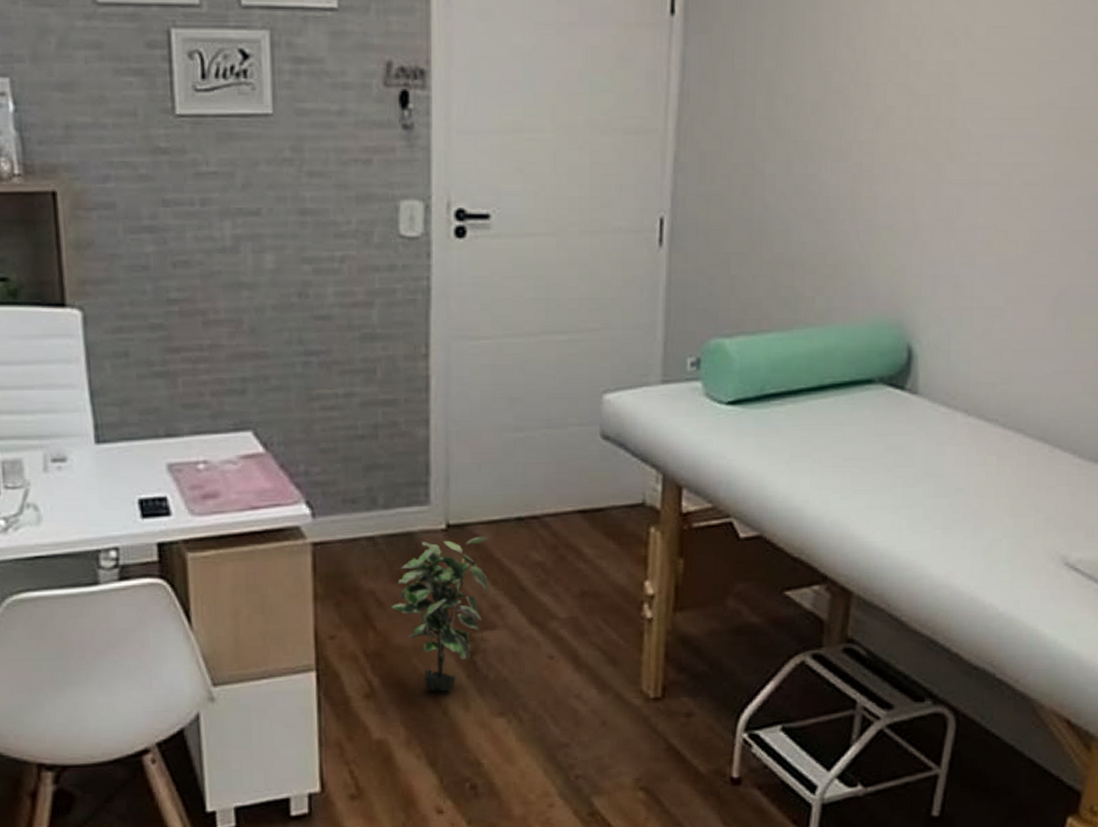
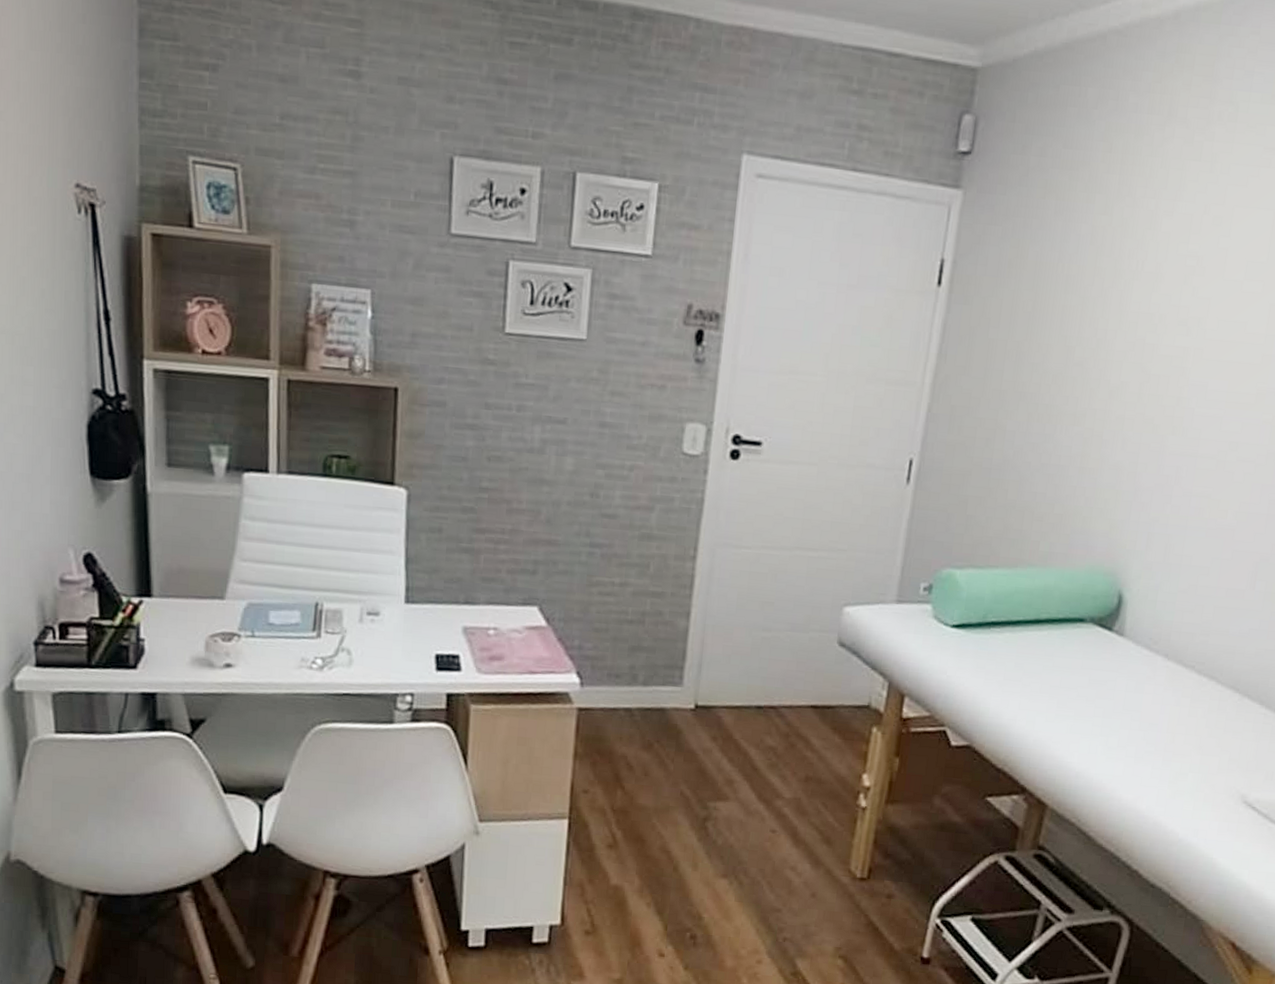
potted plant: present [391,537,490,691] -> none [639,718,732,850]

